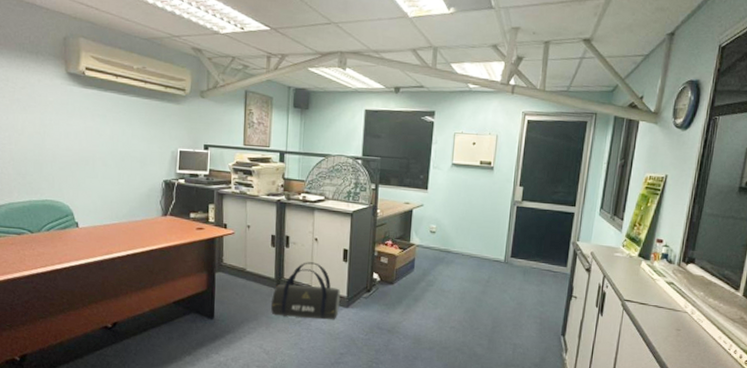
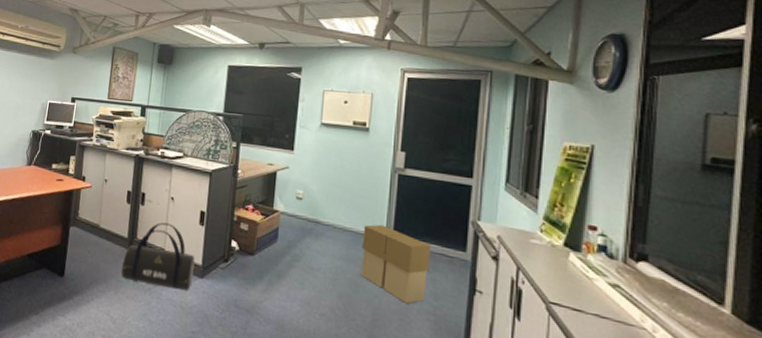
cardboard boxes: none [484,250,540,311] -> present [361,224,430,304]

